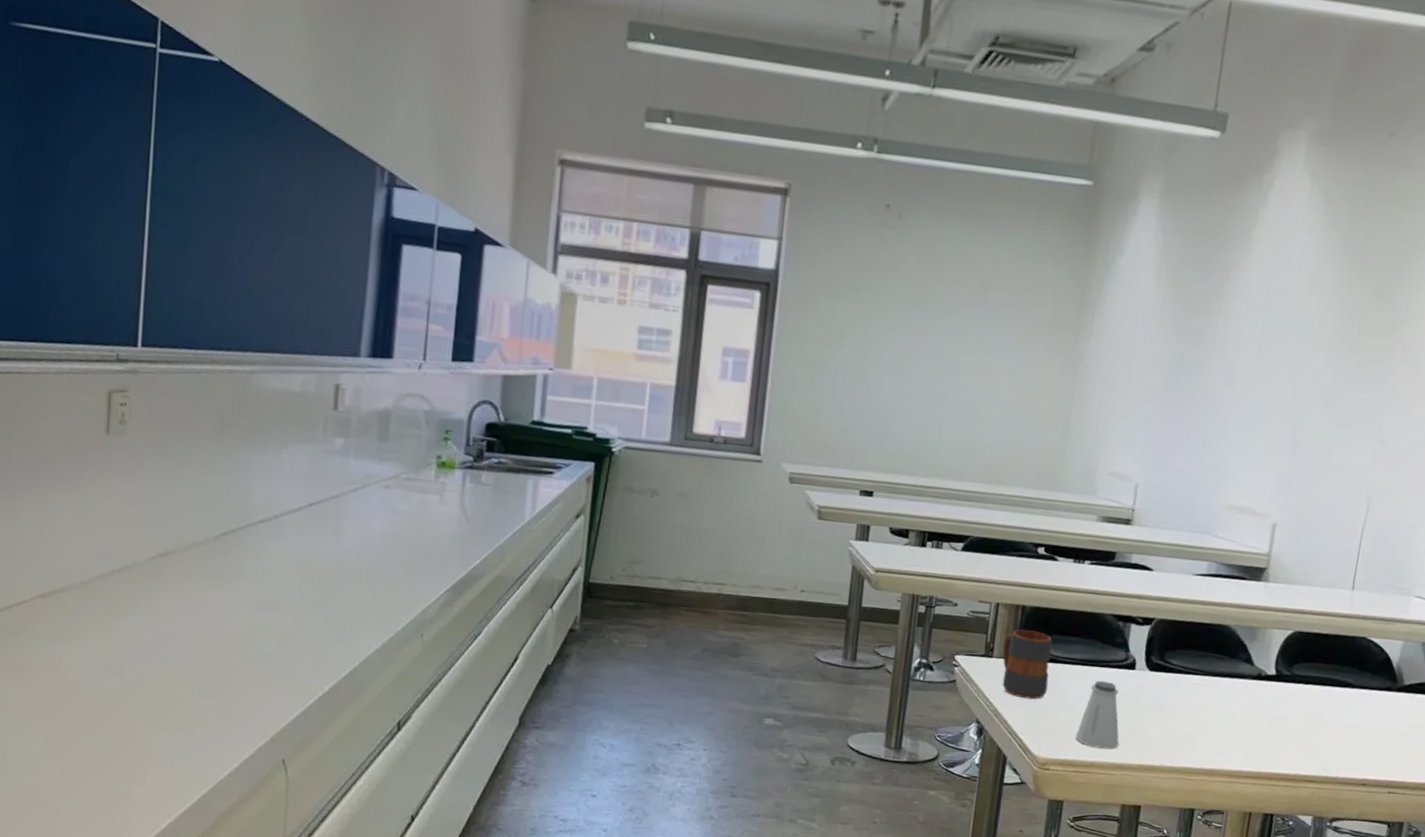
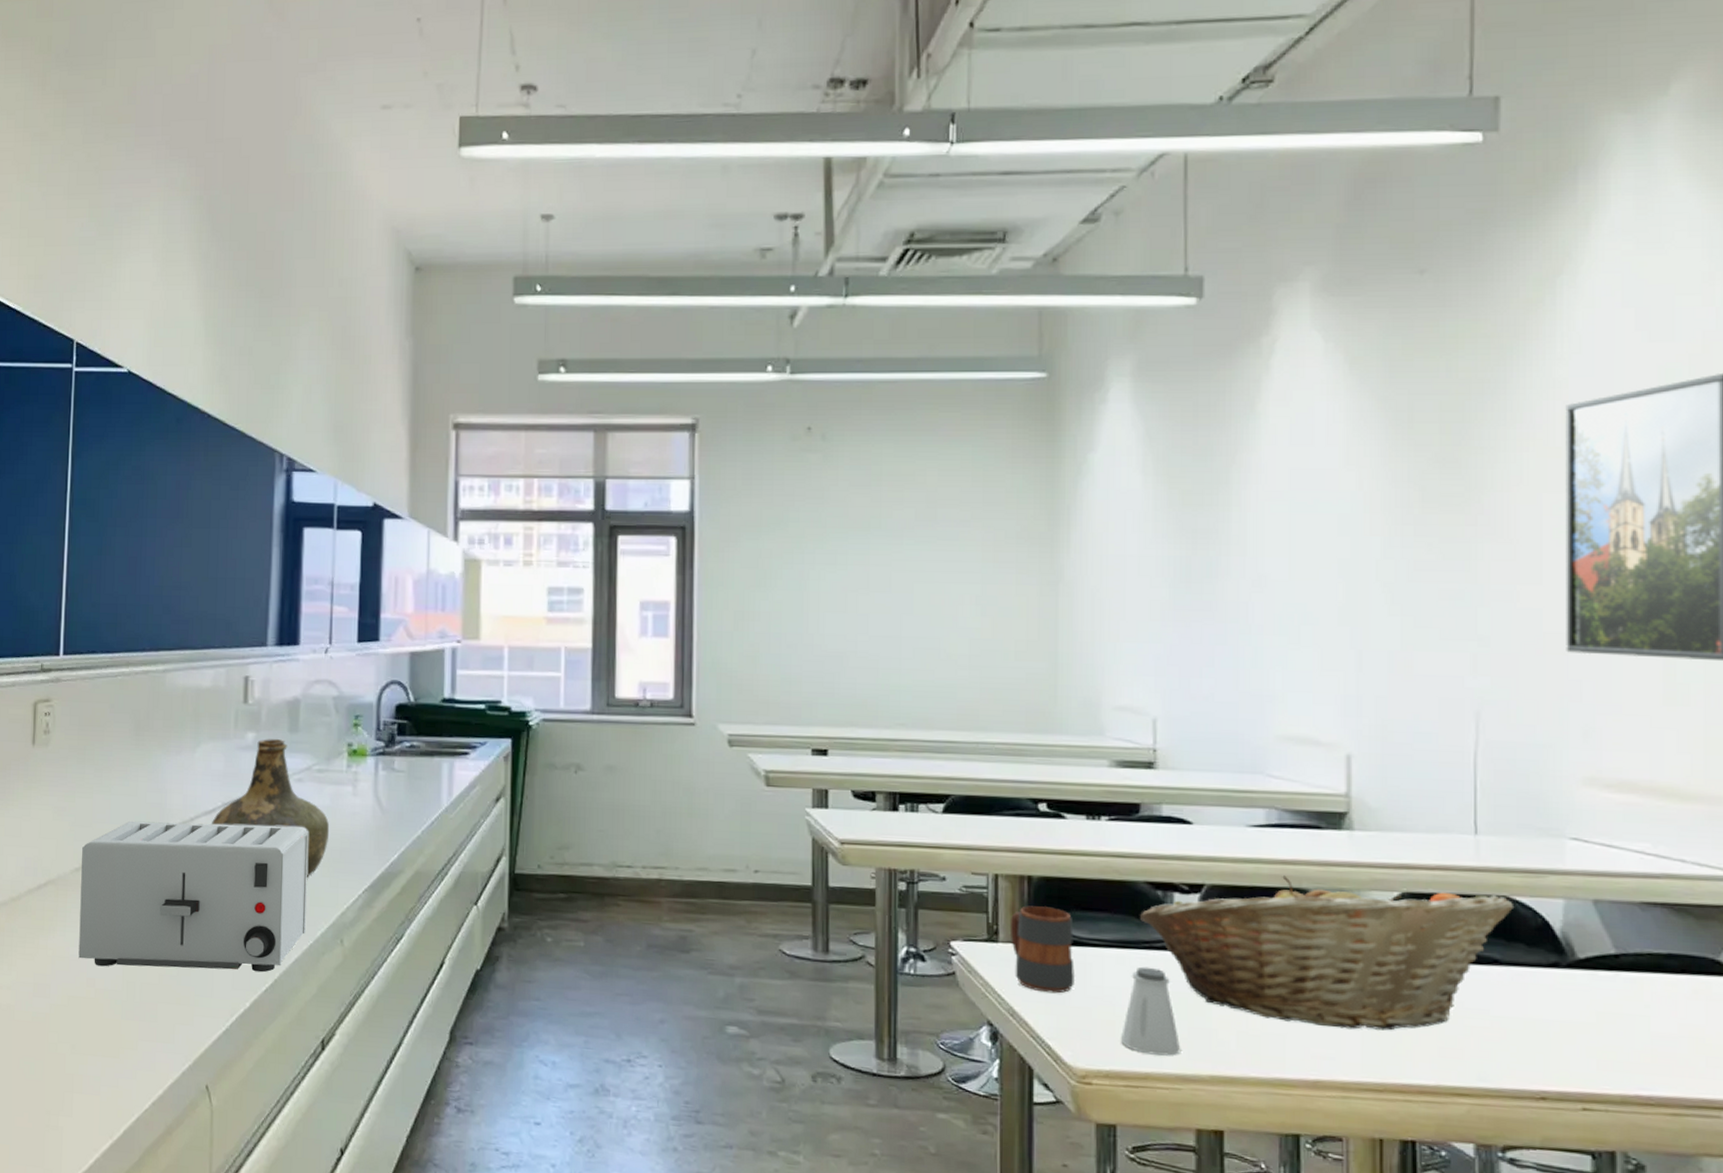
toaster: none [153,514,394,661] -> present [78,821,308,973]
bottle: none [296,445,415,577] -> present [212,739,330,877]
fruit basket: none [1103,614,1370,734] -> present [1140,875,1515,1031]

